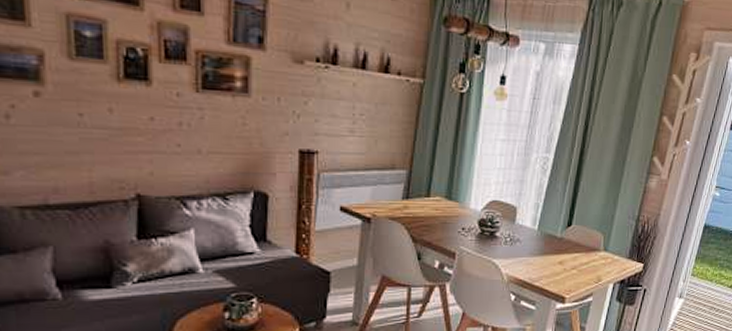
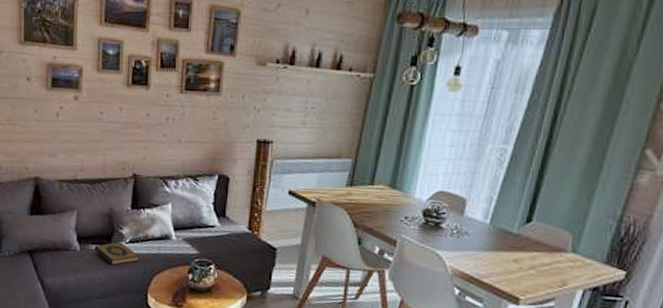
hardback book: none [84,282,154,314] -> present [94,242,139,266]

